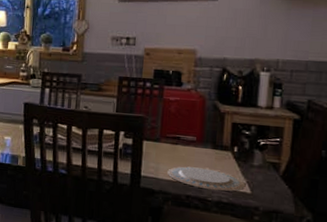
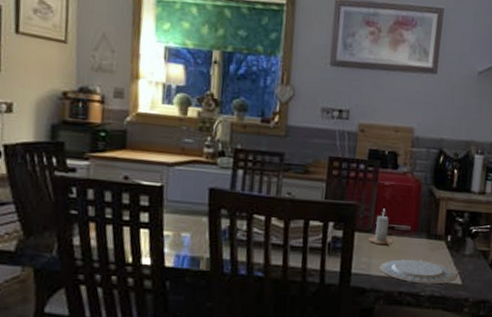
candle: none [156,121,179,153] -> present [368,208,393,244]

